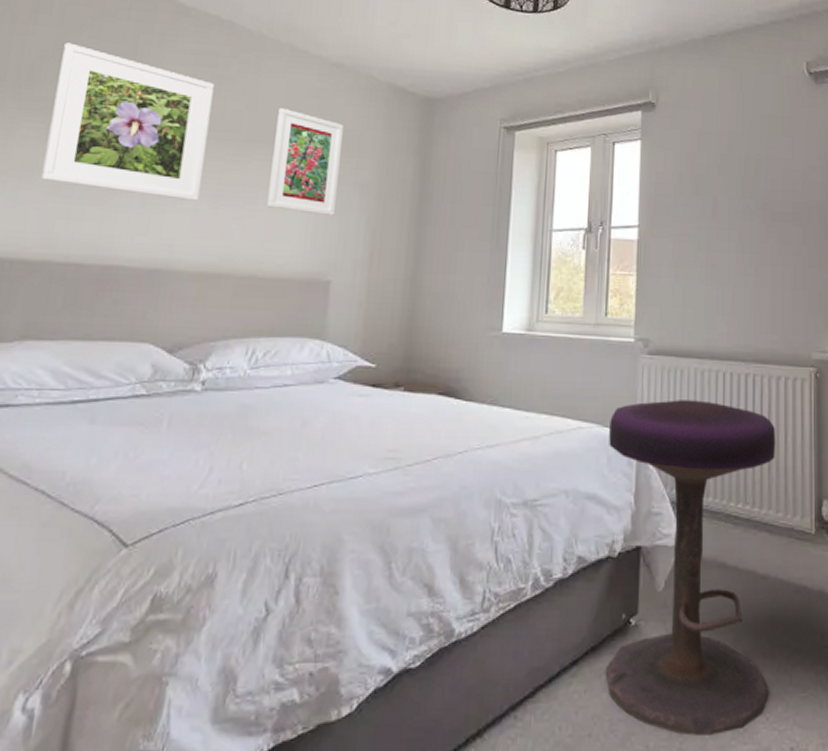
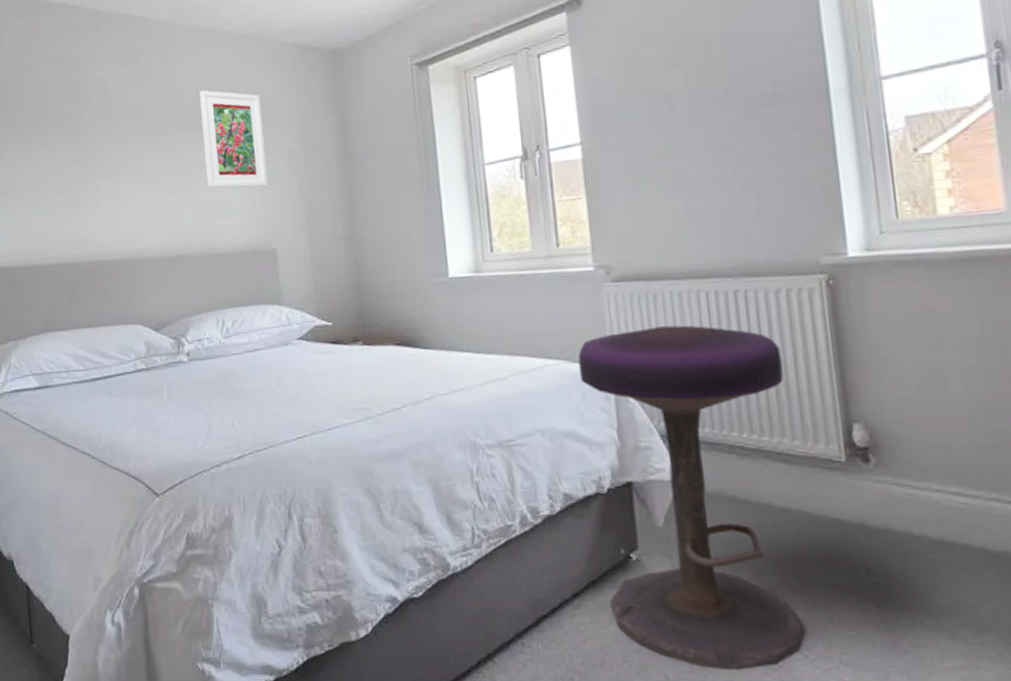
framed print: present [41,42,214,201] -> none [18,70,150,196]

